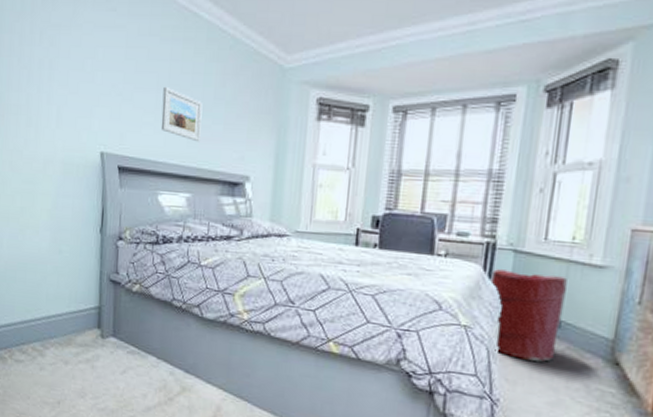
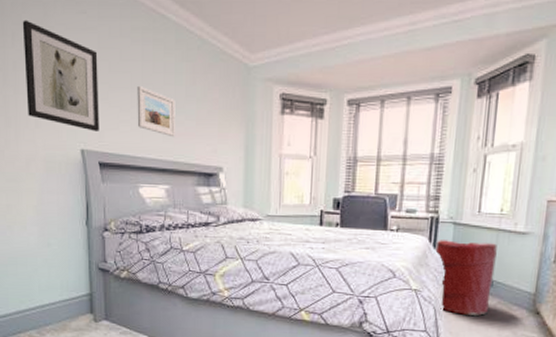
wall art: none [49,17,125,134] -> present [22,20,99,131]

